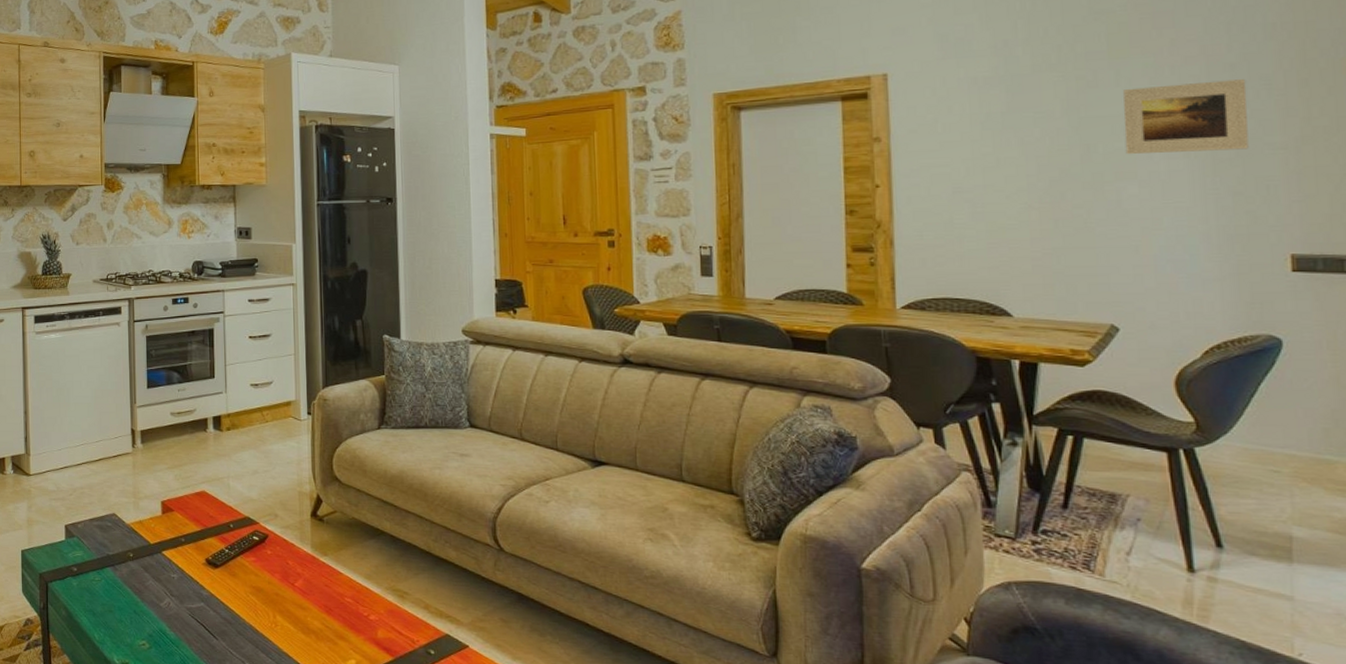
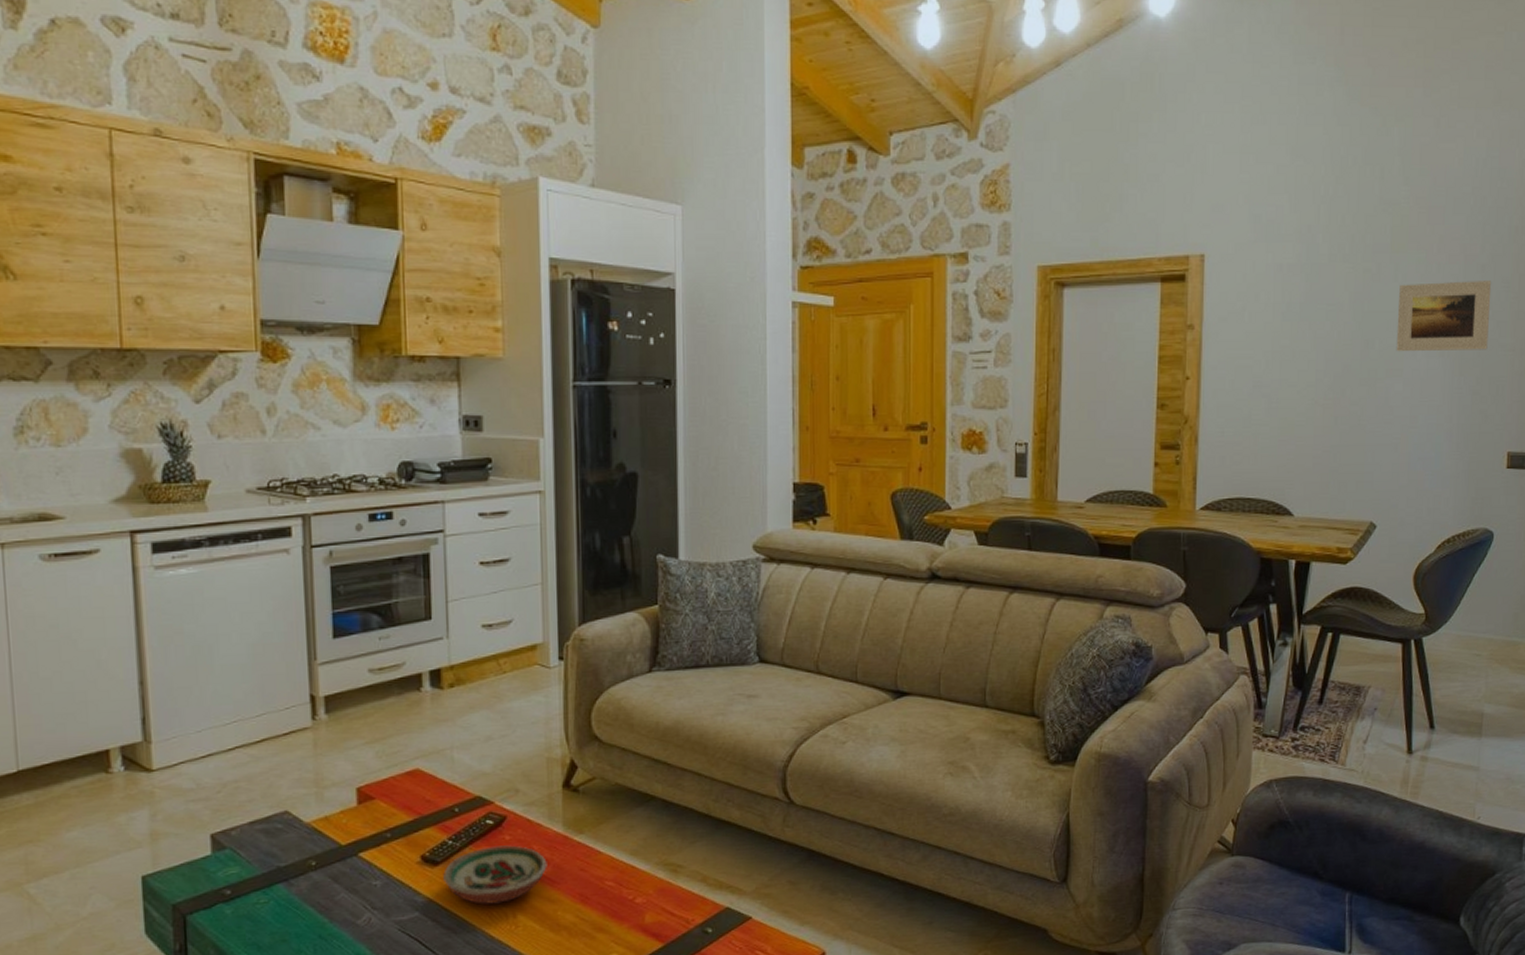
decorative bowl: none [222,557,299,605] -> present [443,845,547,904]

